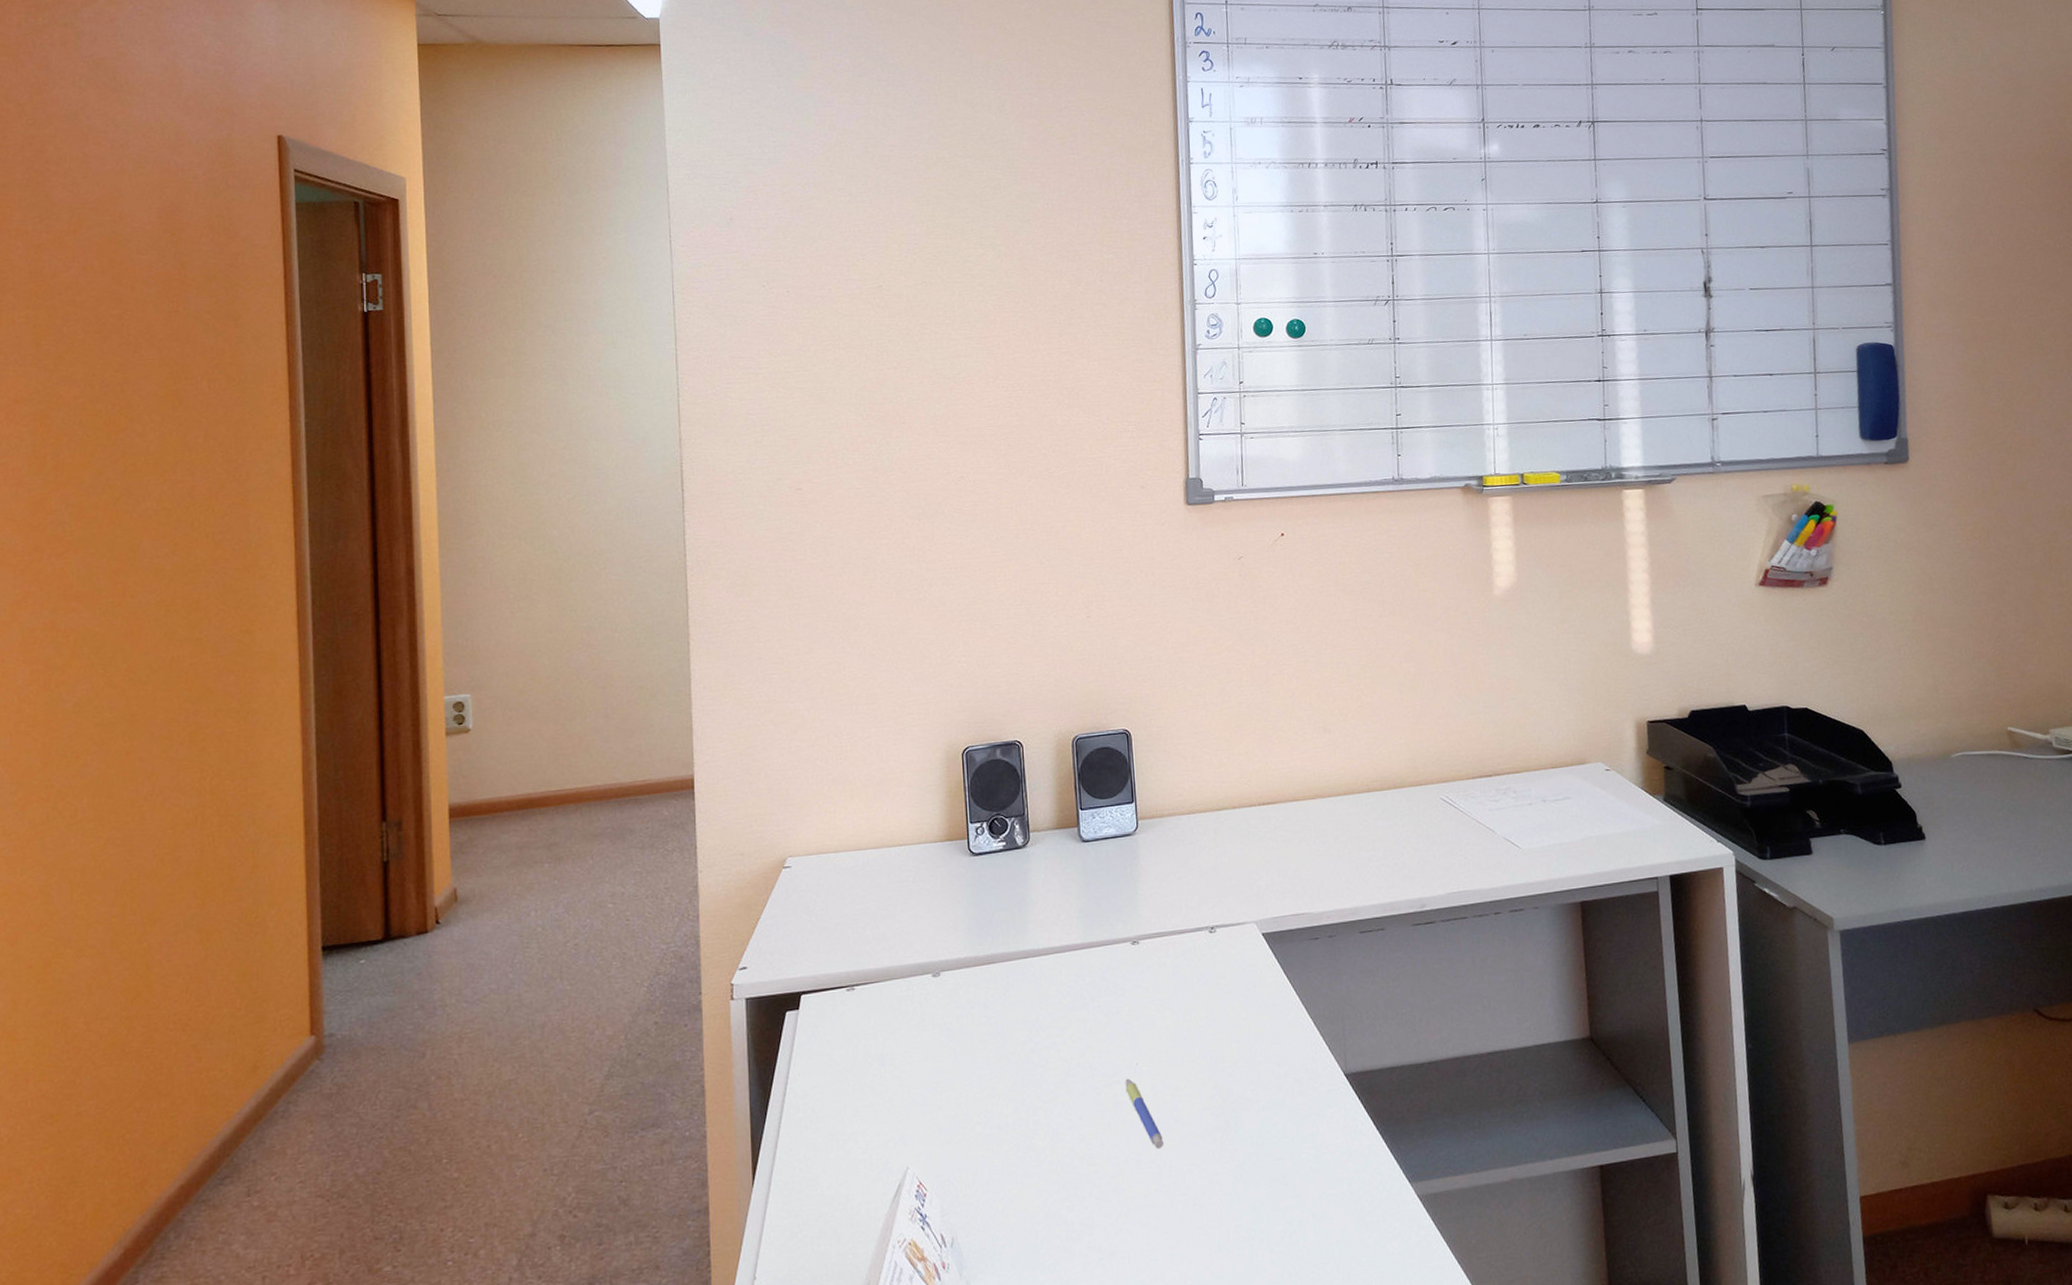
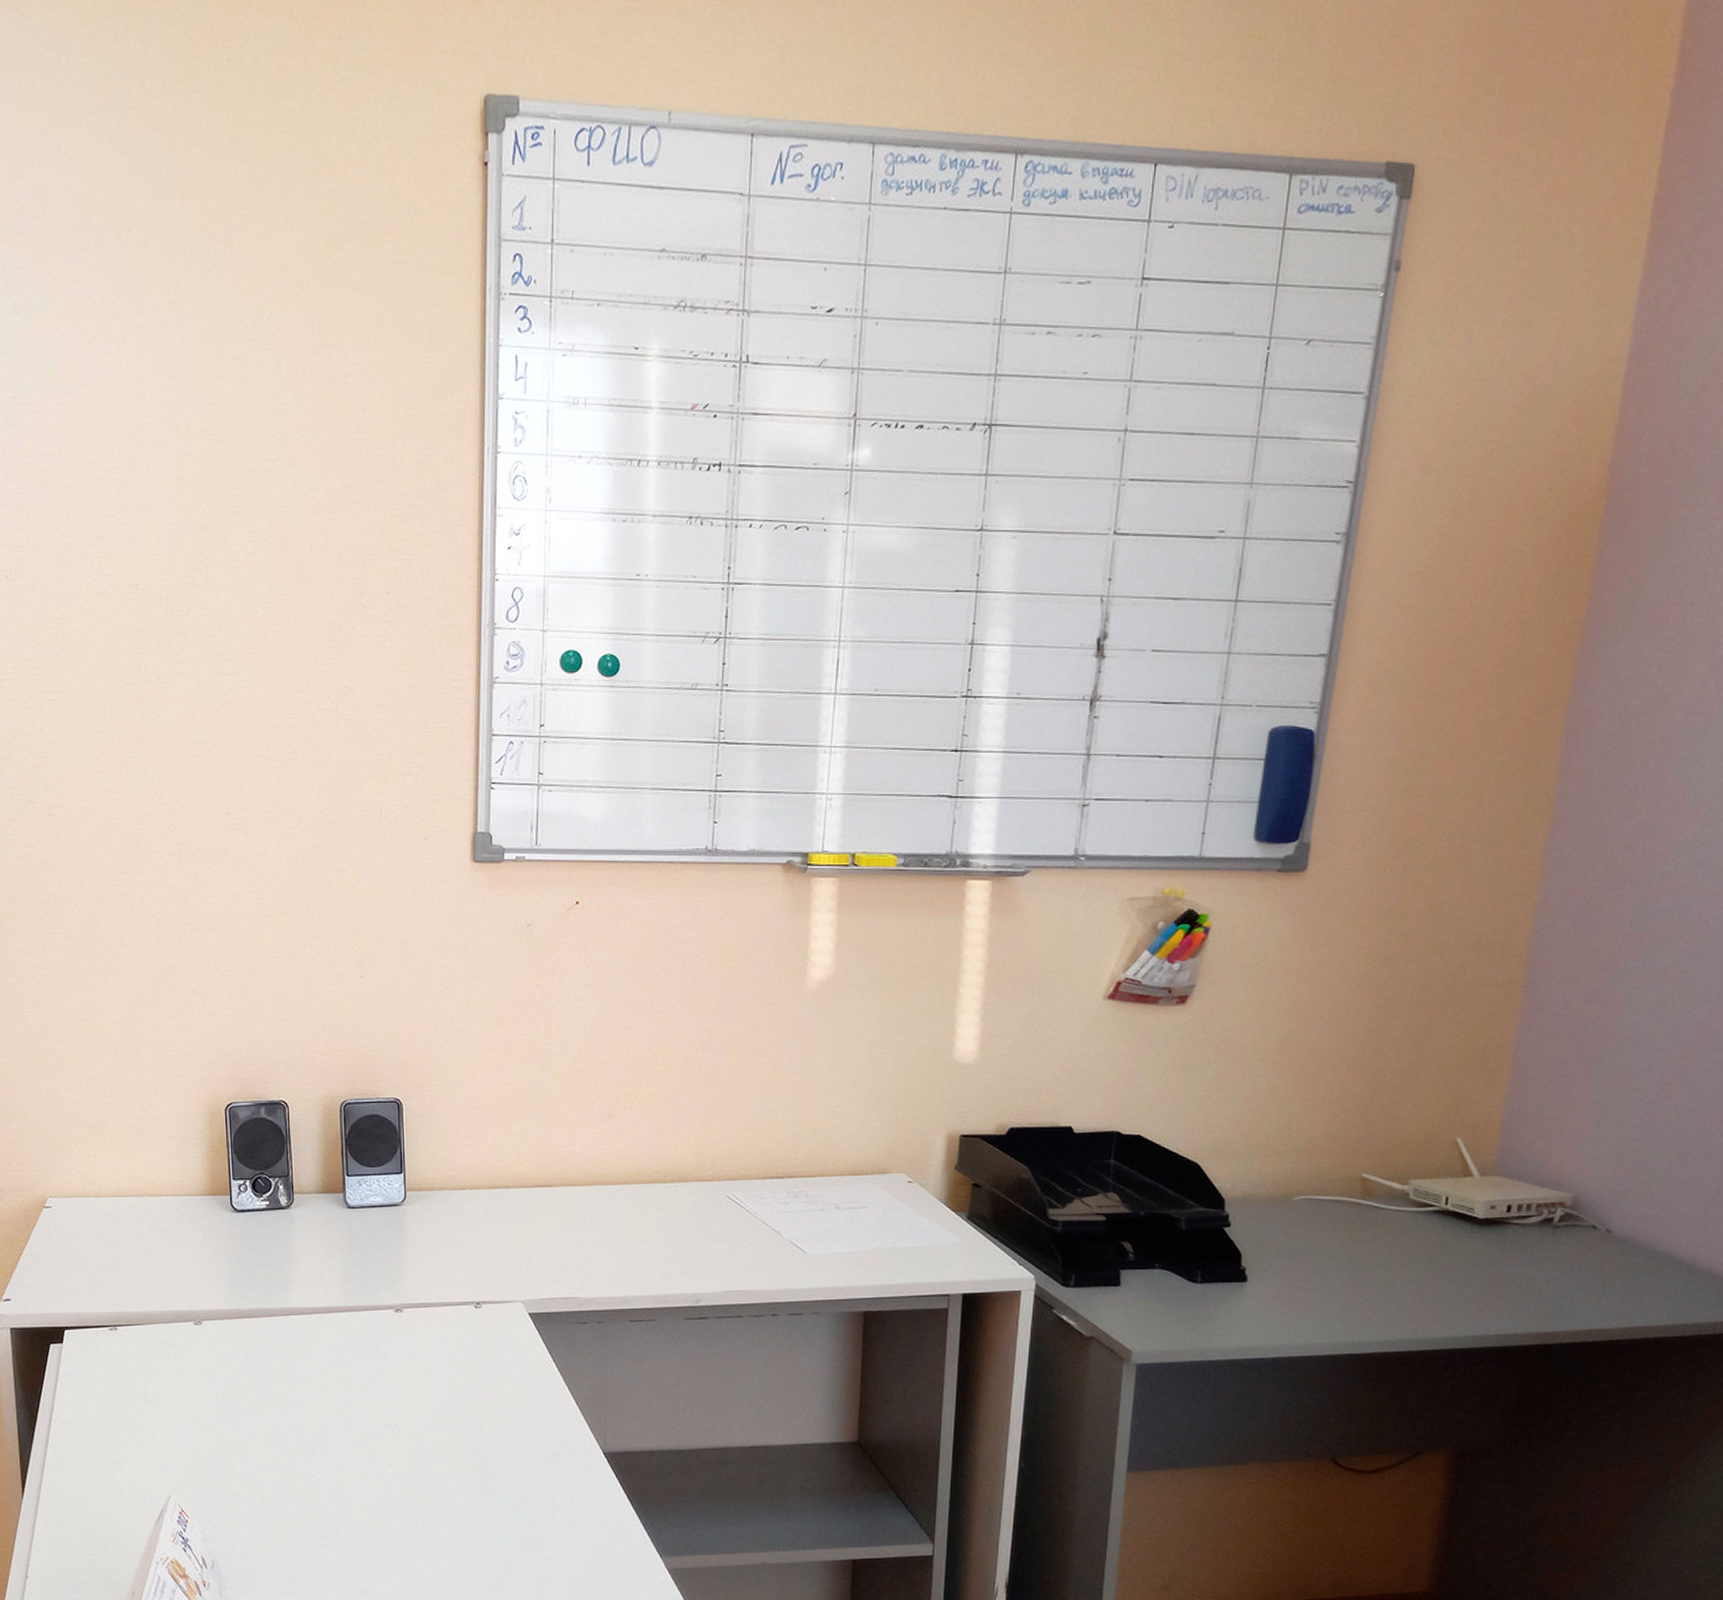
pen: present [1125,1078,1164,1149] -> none [383,1436,419,1502]

